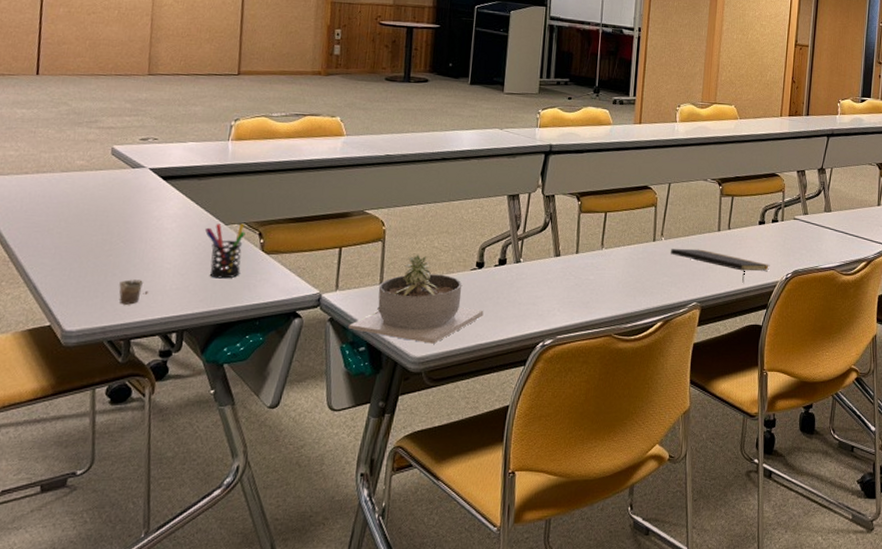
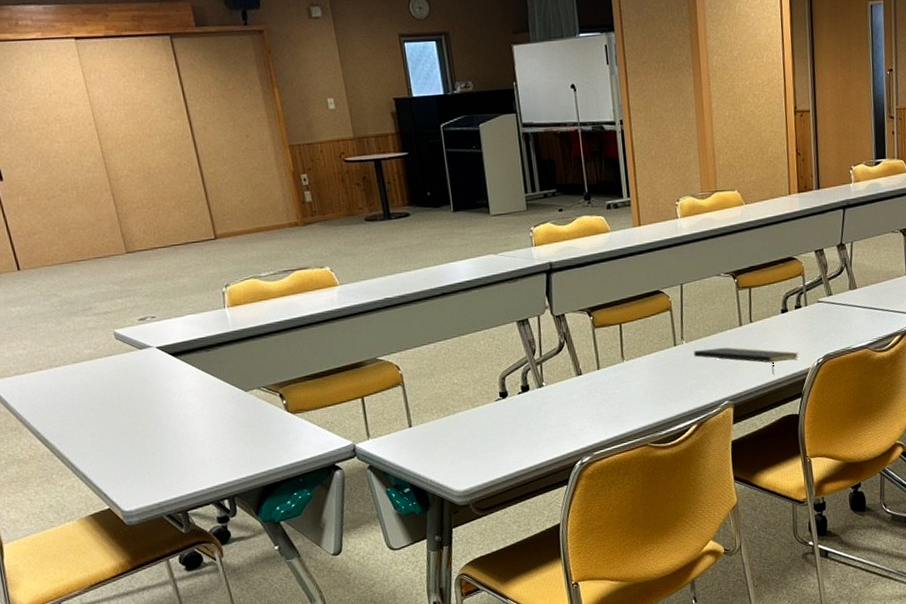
cup: present [119,279,149,305] -> none [161,455,191,480]
pen holder: present [204,223,246,279] -> none [226,388,272,444]
succulent planter: present [348,254,484,344] -> none [389,393,517,477]

